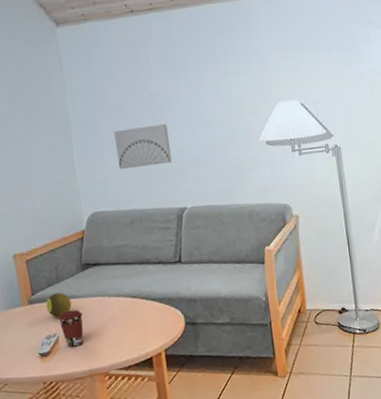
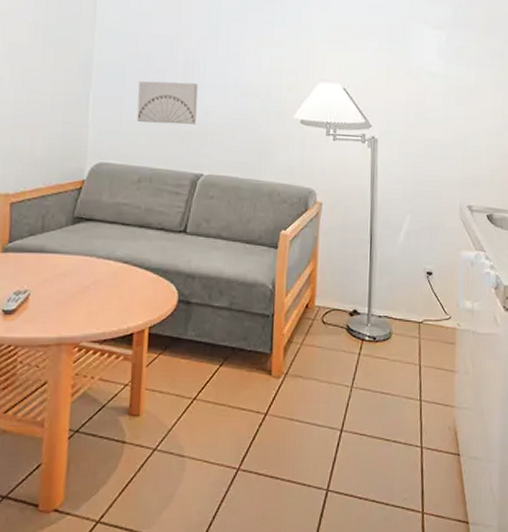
fruit: present [45,292,72,317] -> none [22,244,53,272]
coffee cup: present [58,309,84,347] -> none [33,266,63,308]

